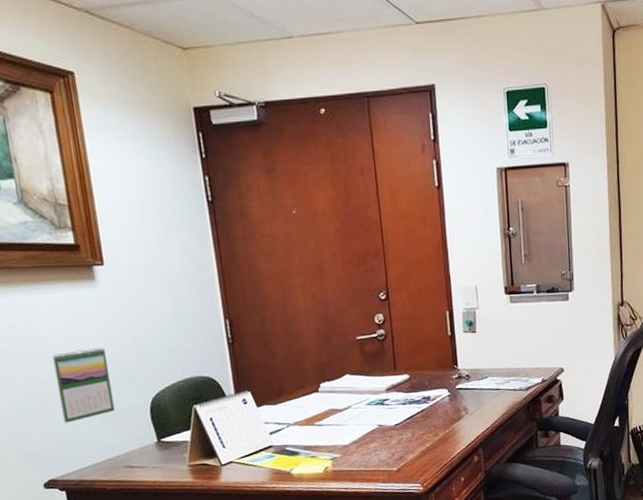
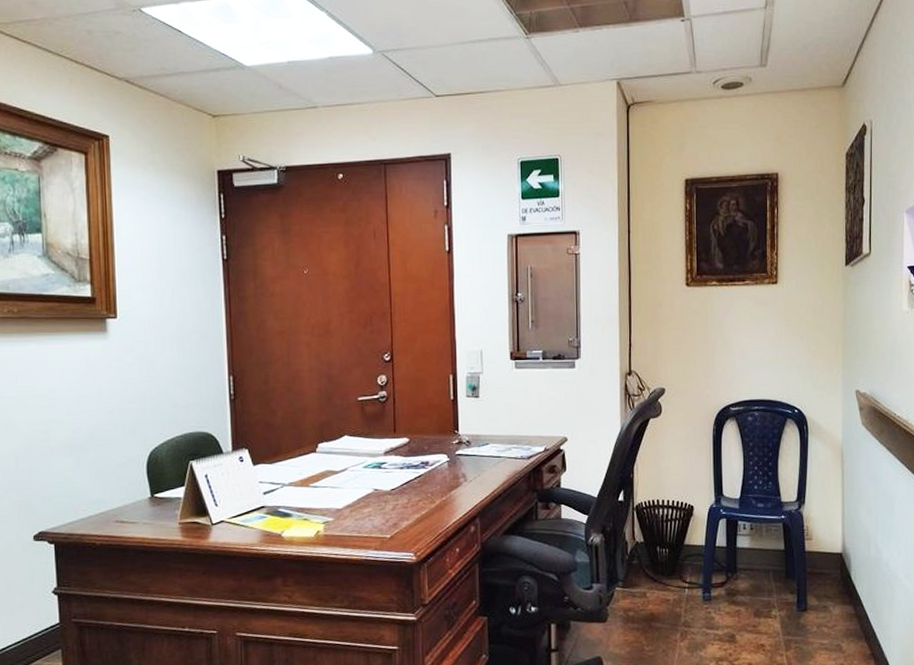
calendar: present [52,347,115,423] -> none [57,399,112,474]

